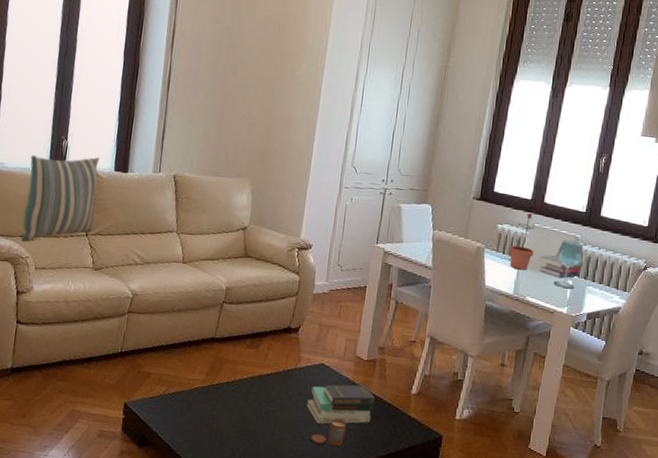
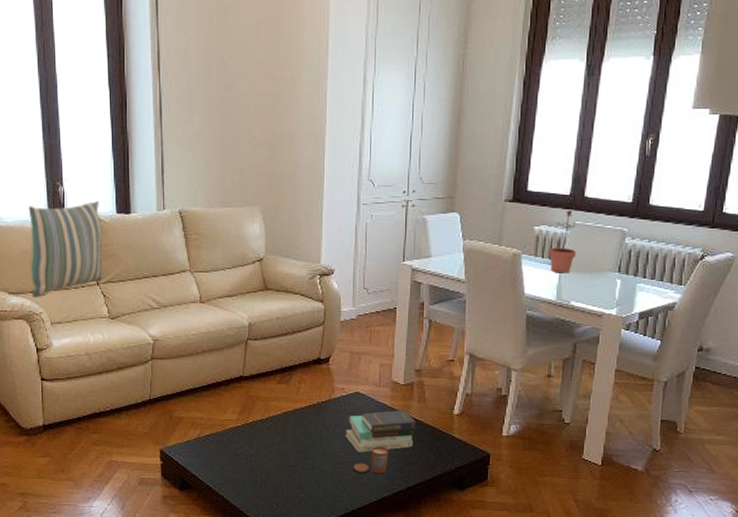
books: present [538,254,584,279] -> none [581,253,632,278]
wine glass: present [553,240,584,289] -> none [600,235,632,289]

